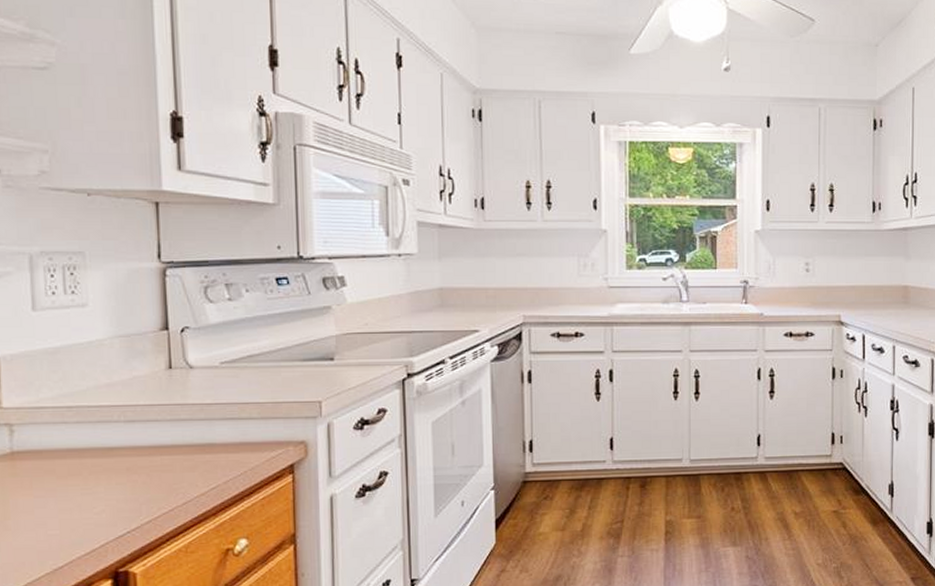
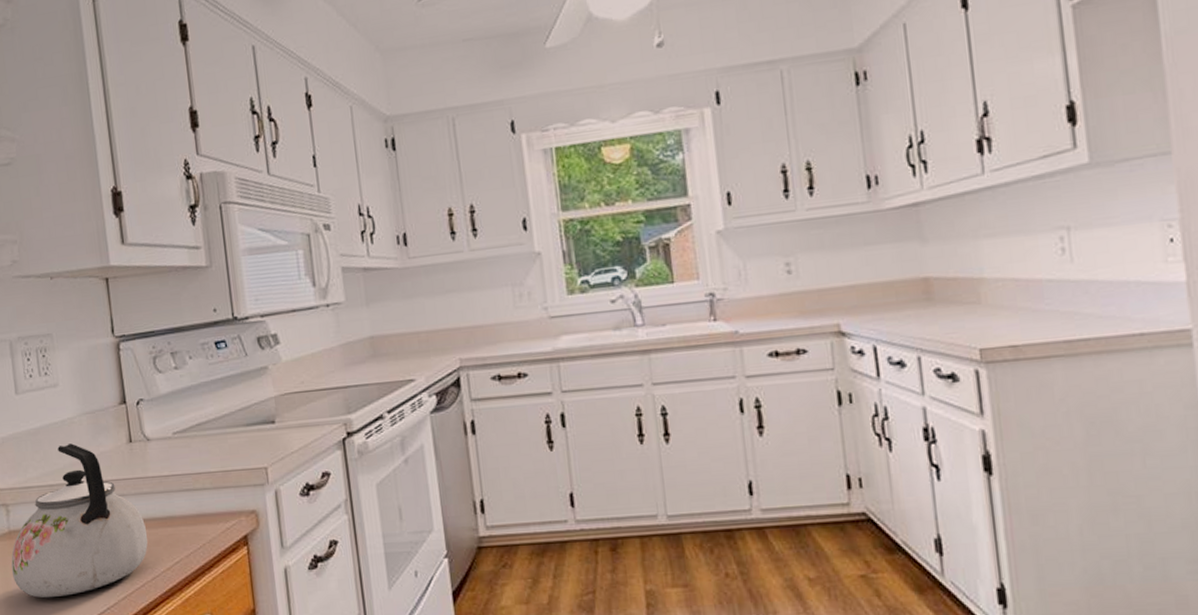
kettle: none [10,366,182,521] -> present [11,443,148,598]

